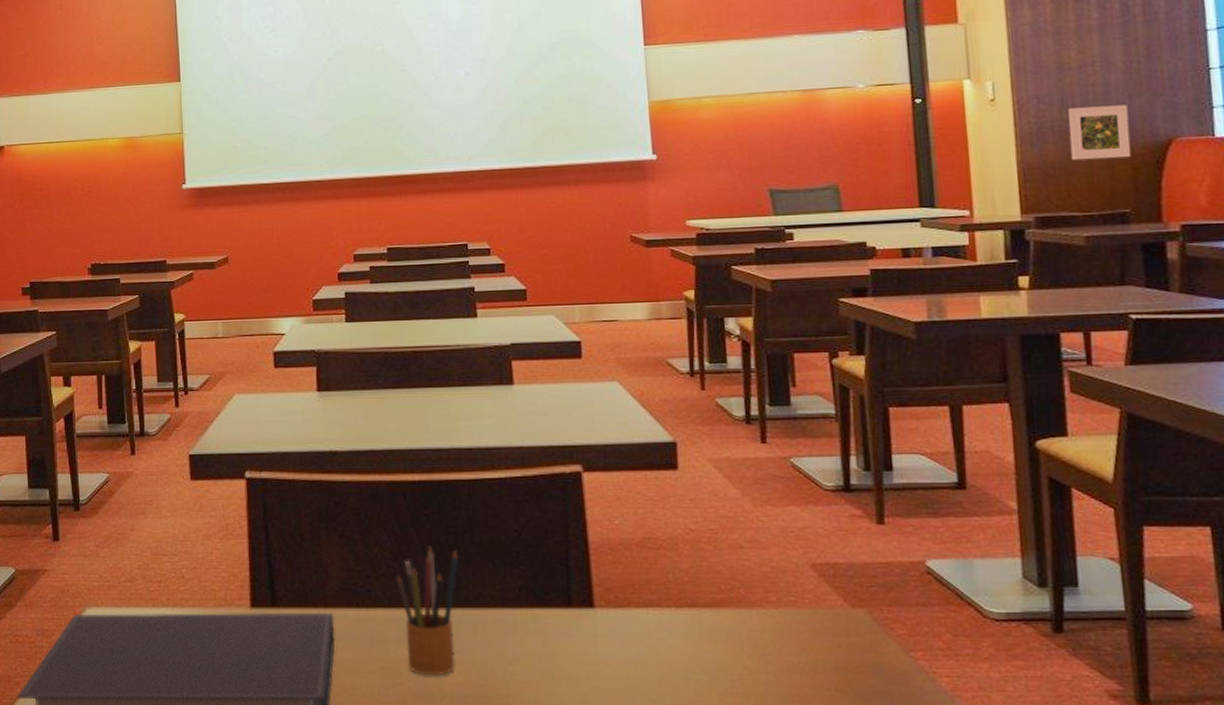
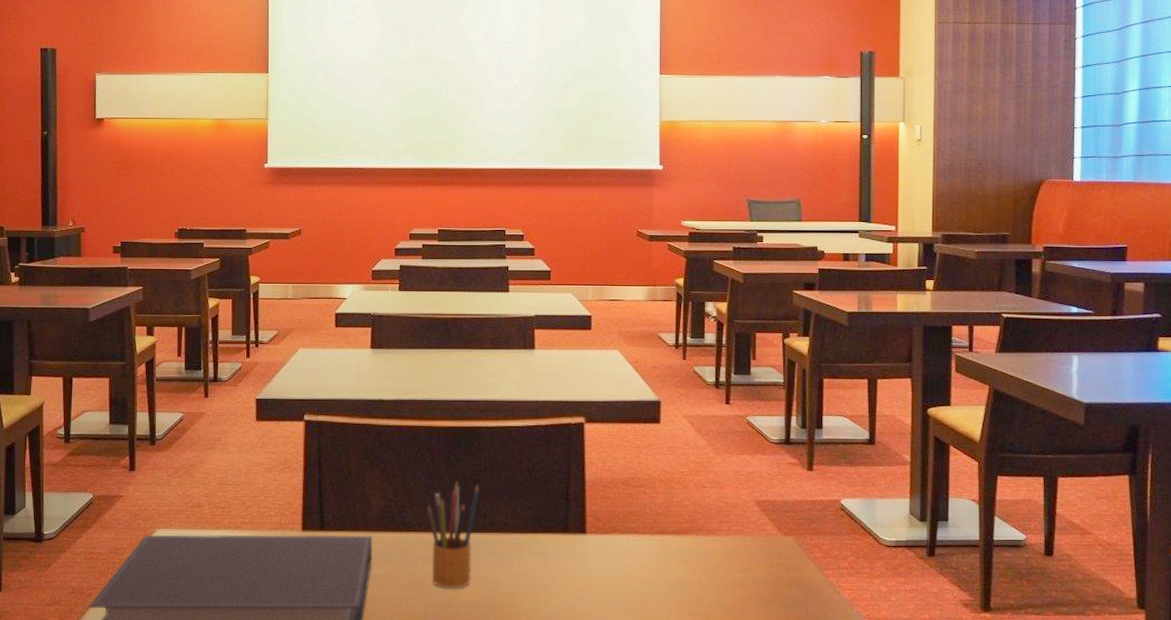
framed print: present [1068,105,1132,161] -> none [972,151,1015,193]

